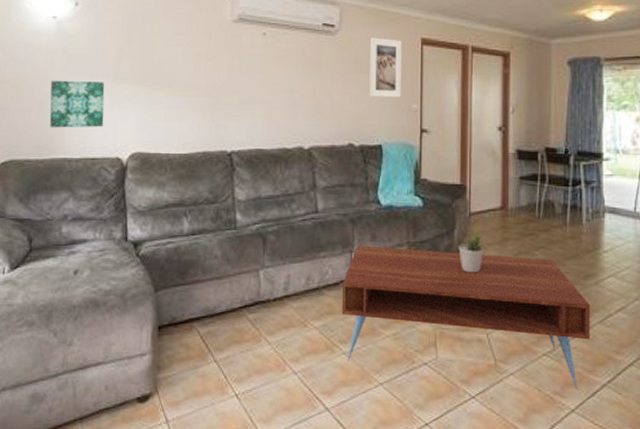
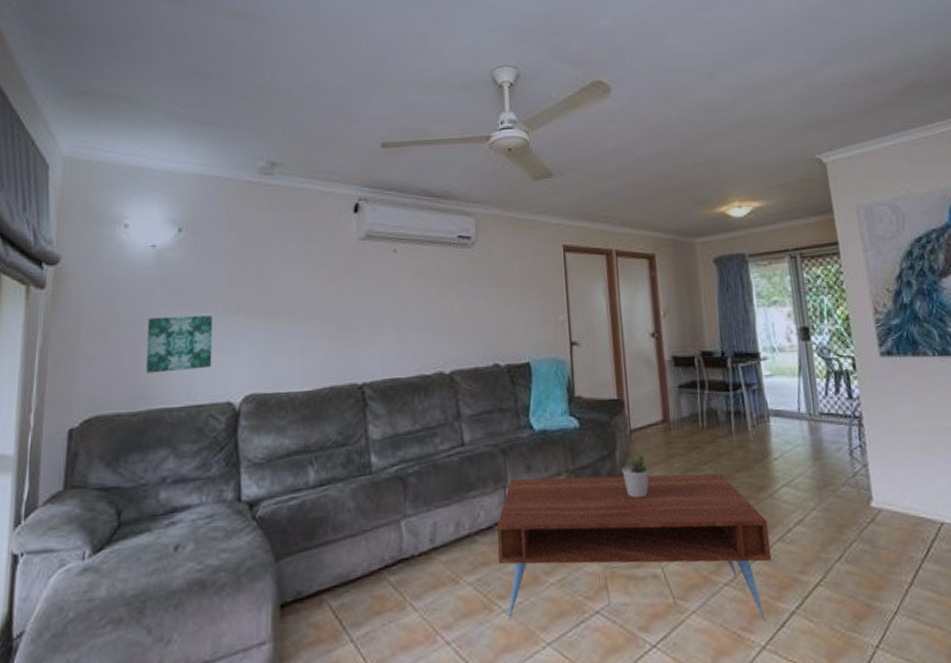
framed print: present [369,37,402,97] -> none [509,247,547,311]

